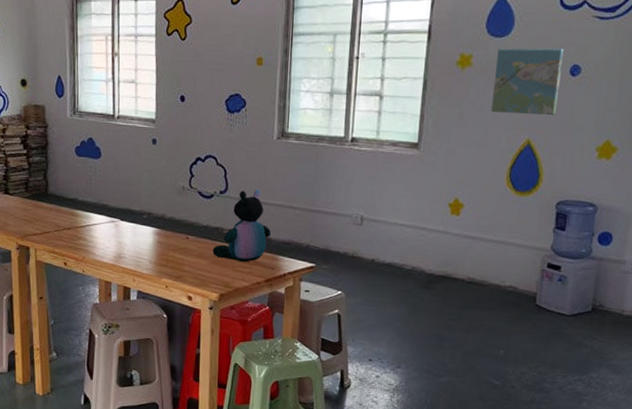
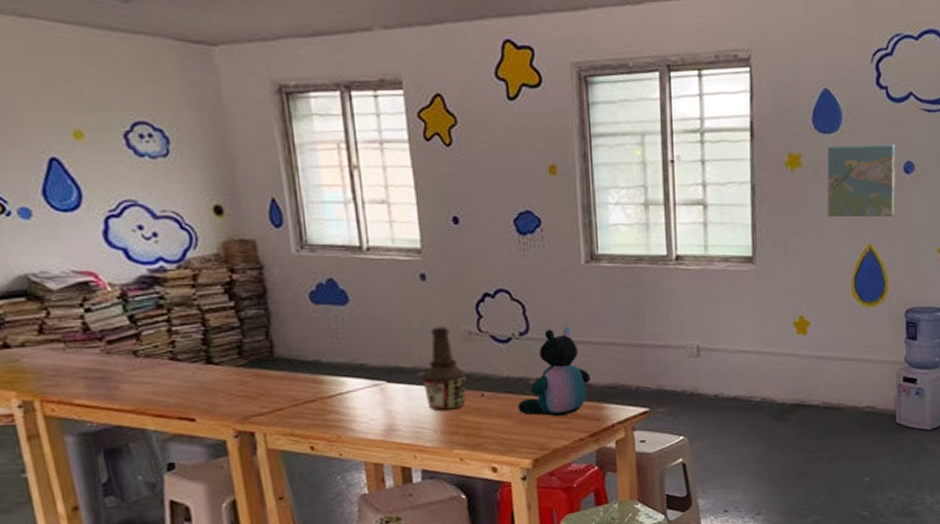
bottle: none [145,181,178,247] -> present [421,327,467,411]

